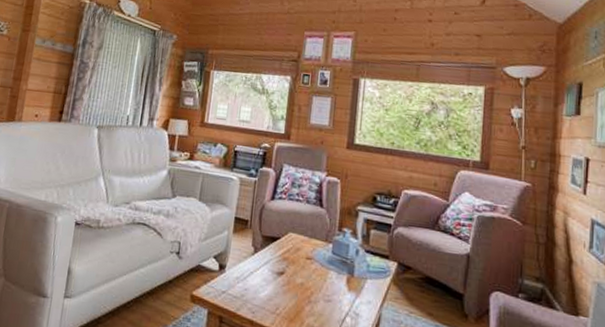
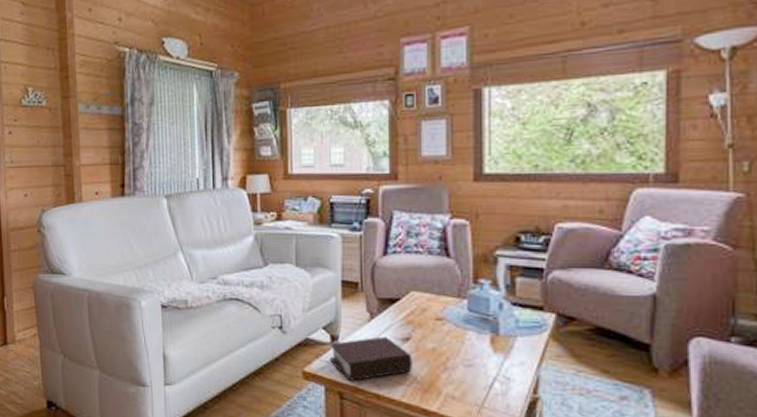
bible: none [215,269,284,307] -> present [329,336,413,381]

